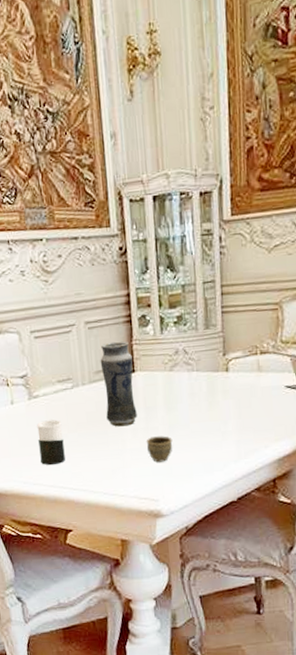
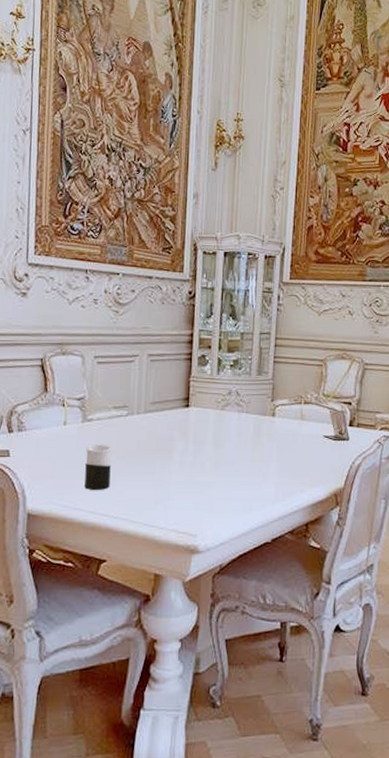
vase: present [100,341,137,427] -> none [156,376,188,458]
cup: present [146,436,173,462] -> none [191,471,217,497]

